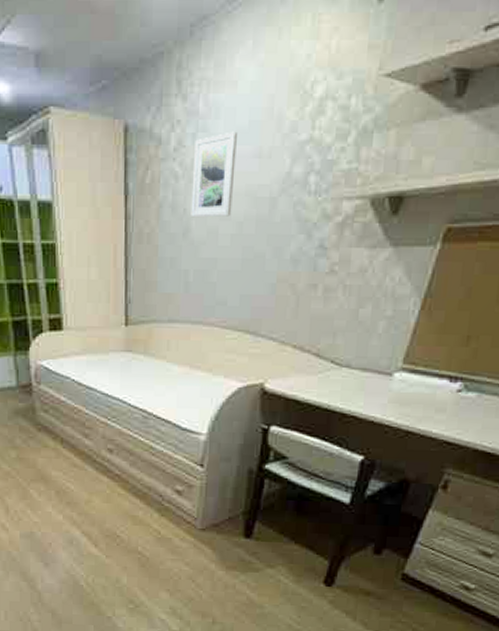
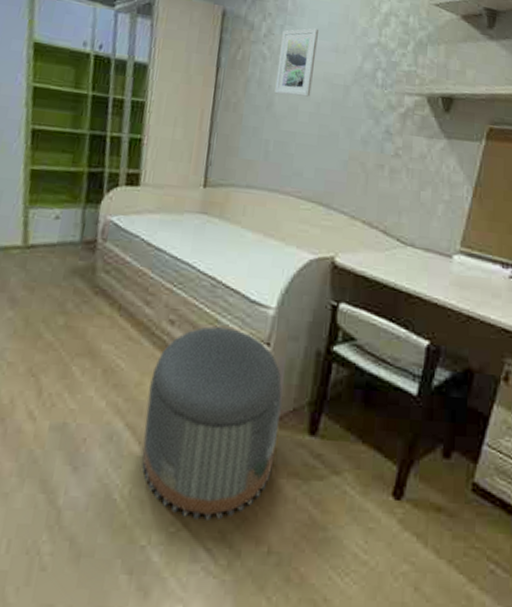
pouf: none [98,453,217,600] -> present [142,326,282,520]

